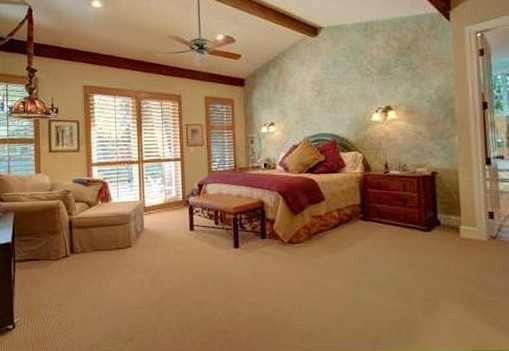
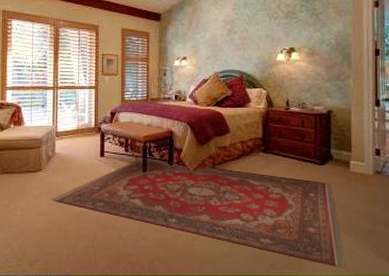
area rug: none [143,231,461,343] -> present [52,158,346,268]

